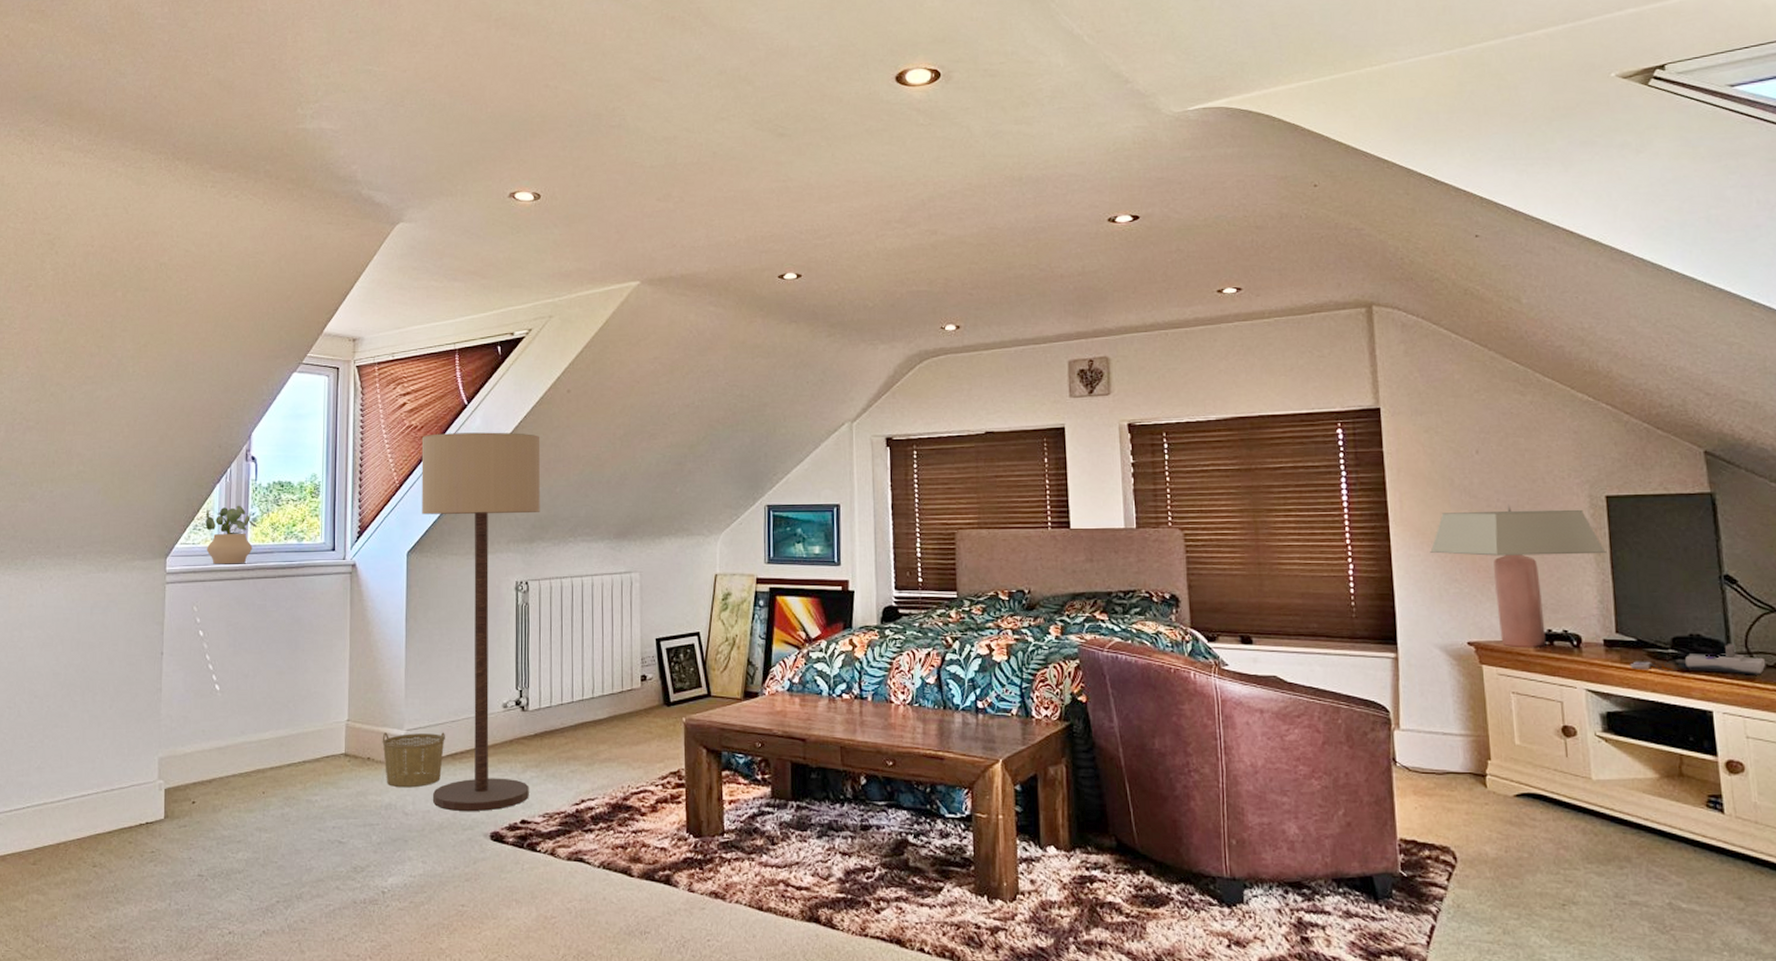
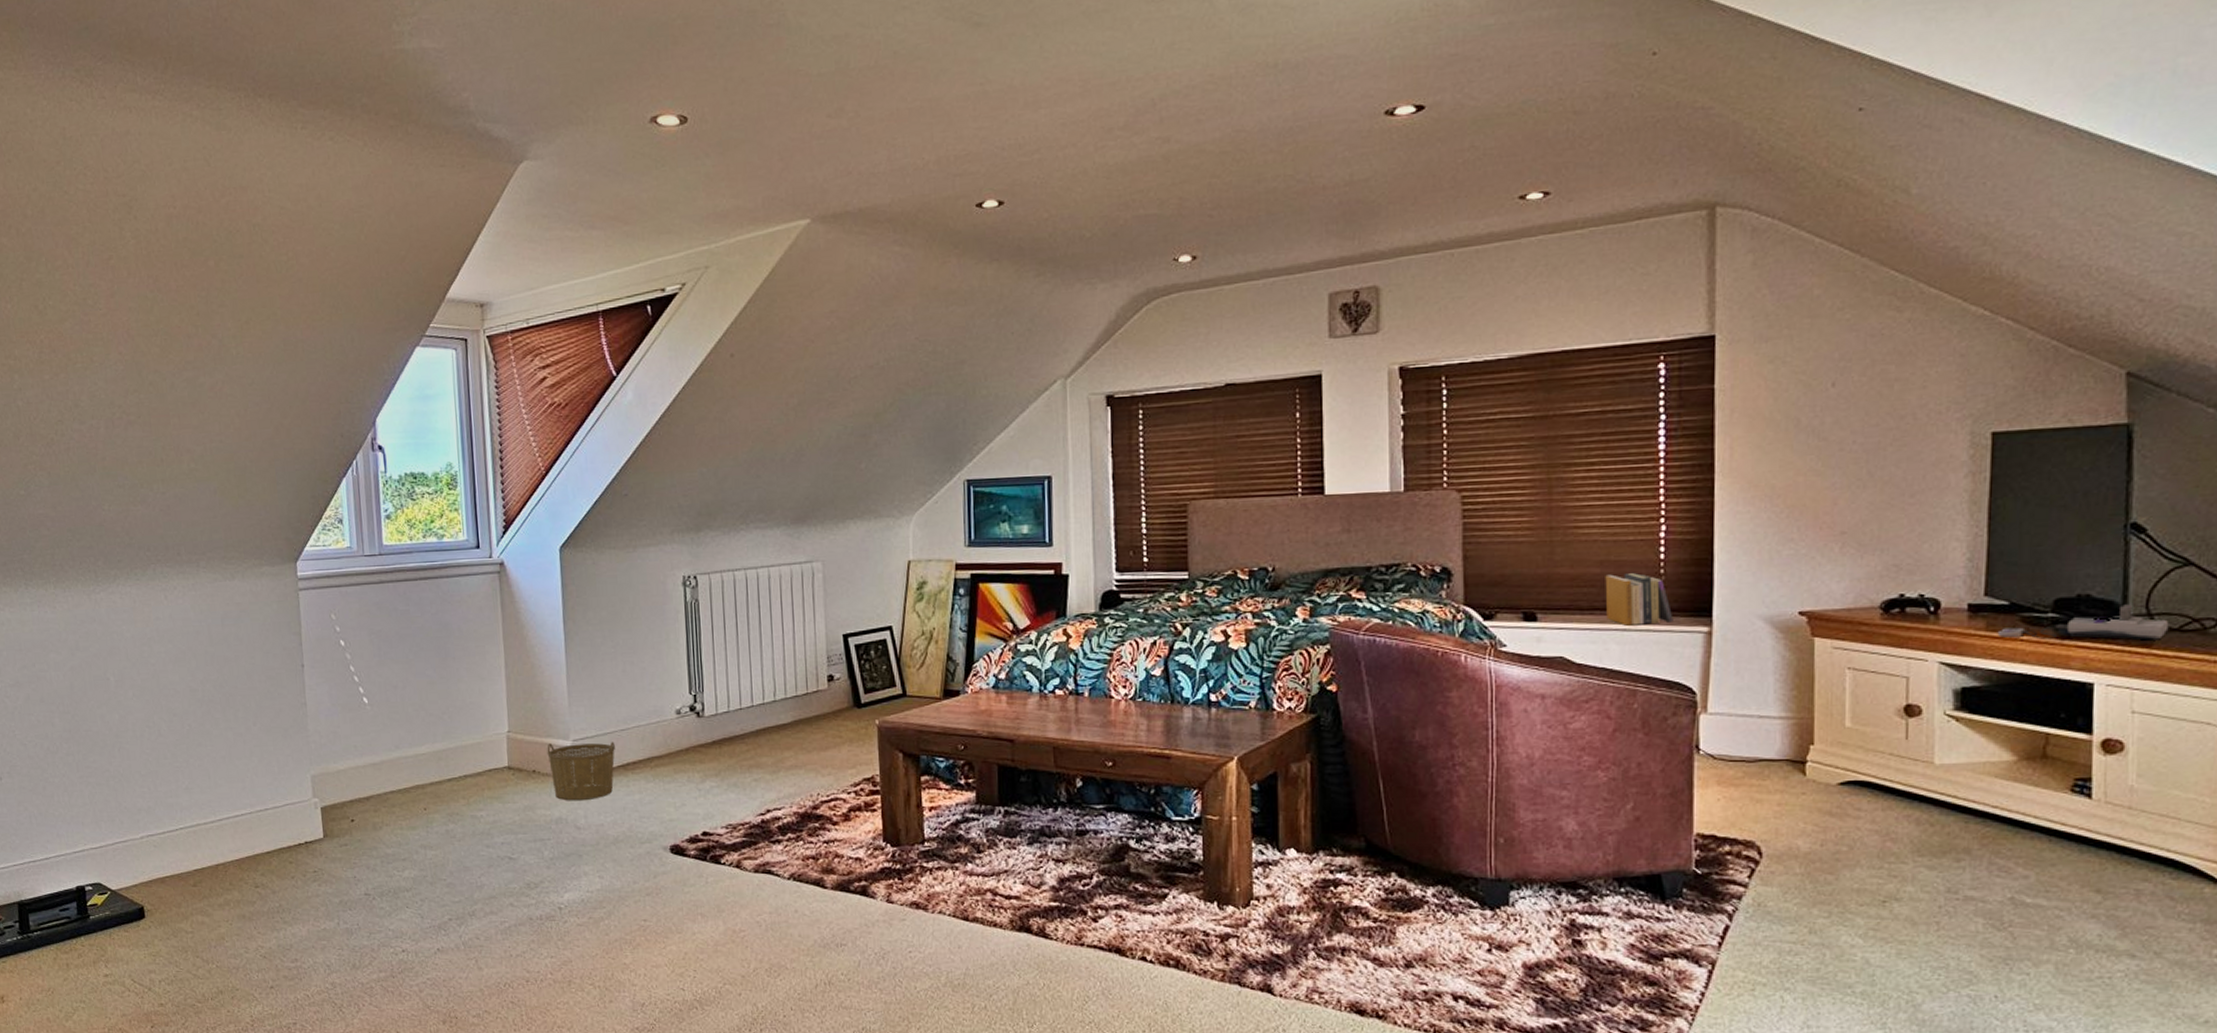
potted plant: present [205,505,258,565] -> none [334,501,392,568]
floor lamp: present [421,432,540,811] -> none [567,406,710,824]
books: none [1306,603,1365,650] -> present [1605,572,1673,626]
table lamp: present [1430,504,1606,648] -> none [1762,446,1984,617]

